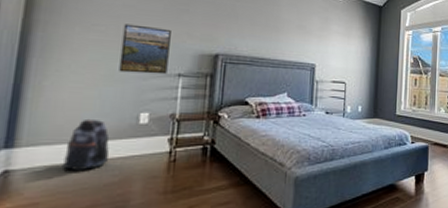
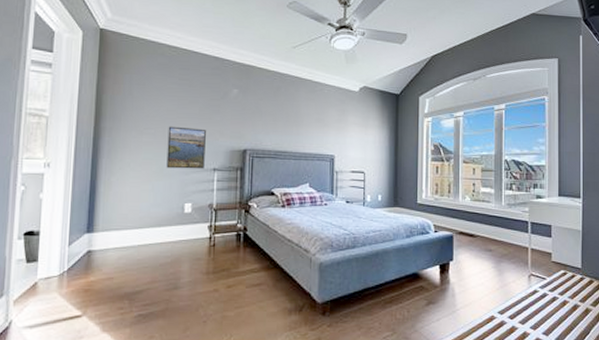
backpack: present [61,118,110,172] -> none [128,208,163,253]

